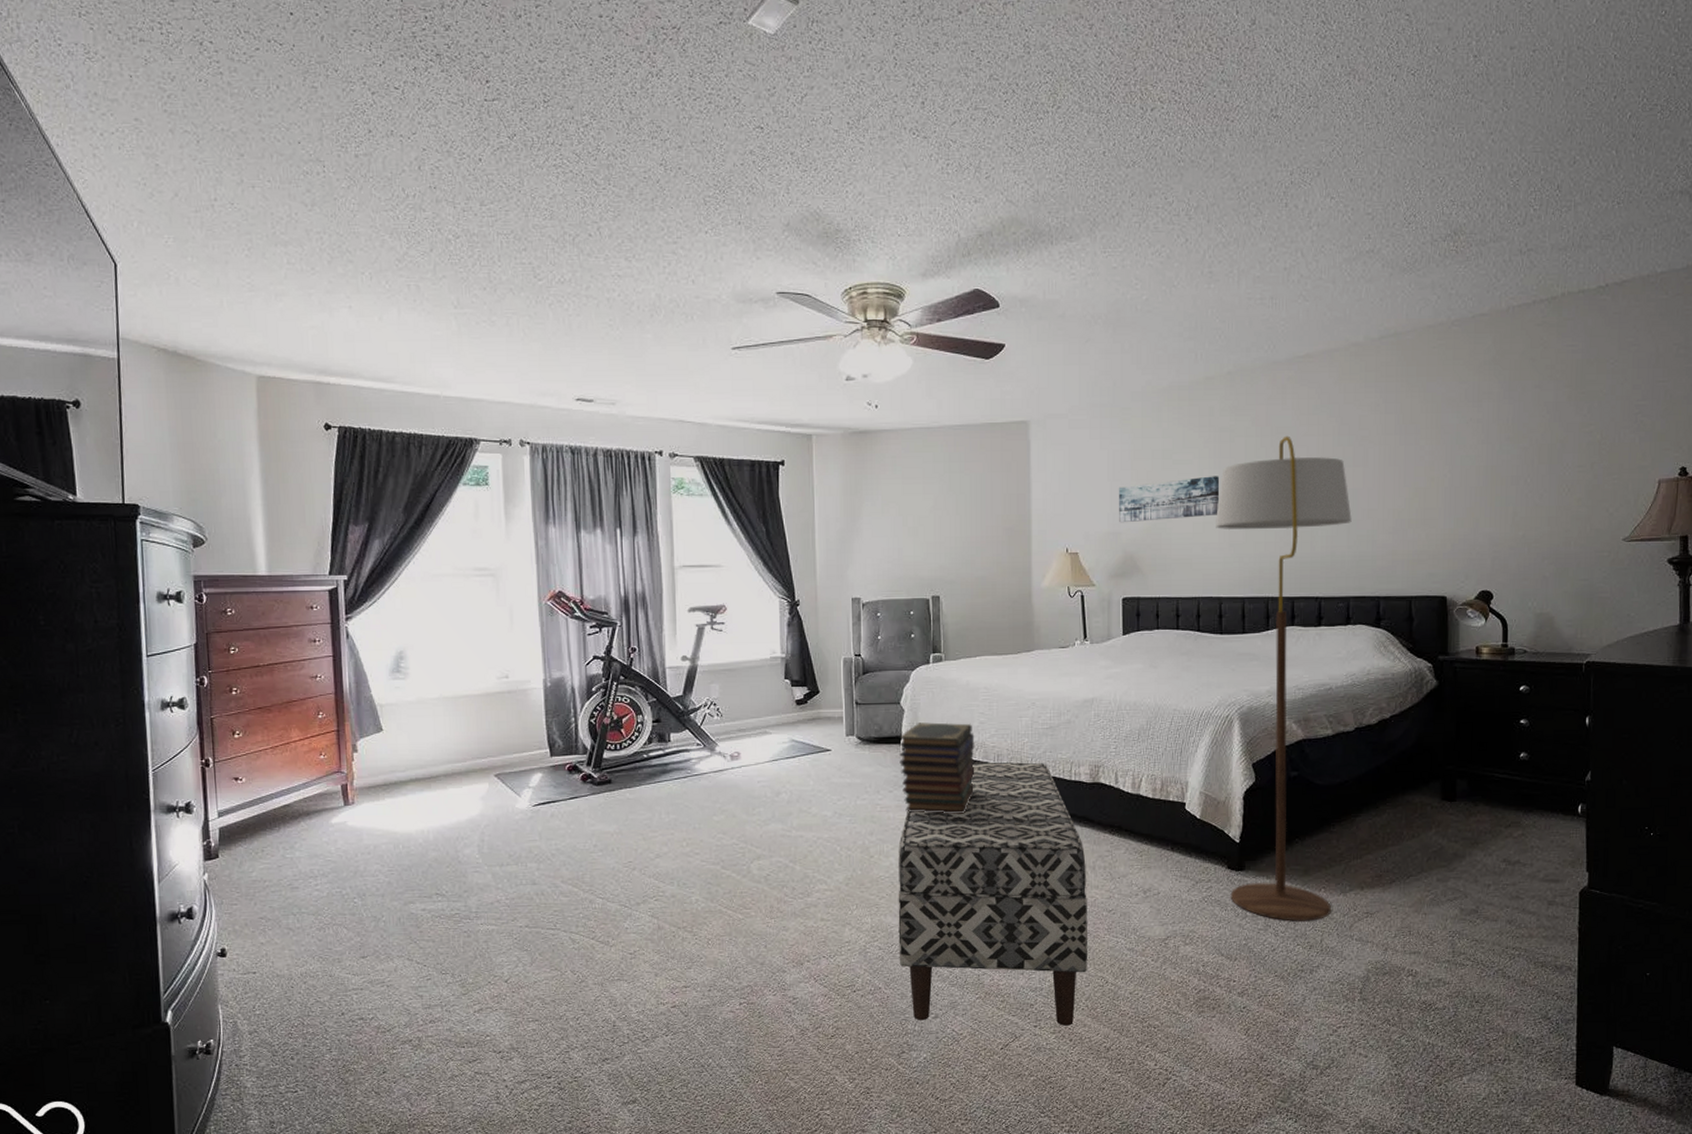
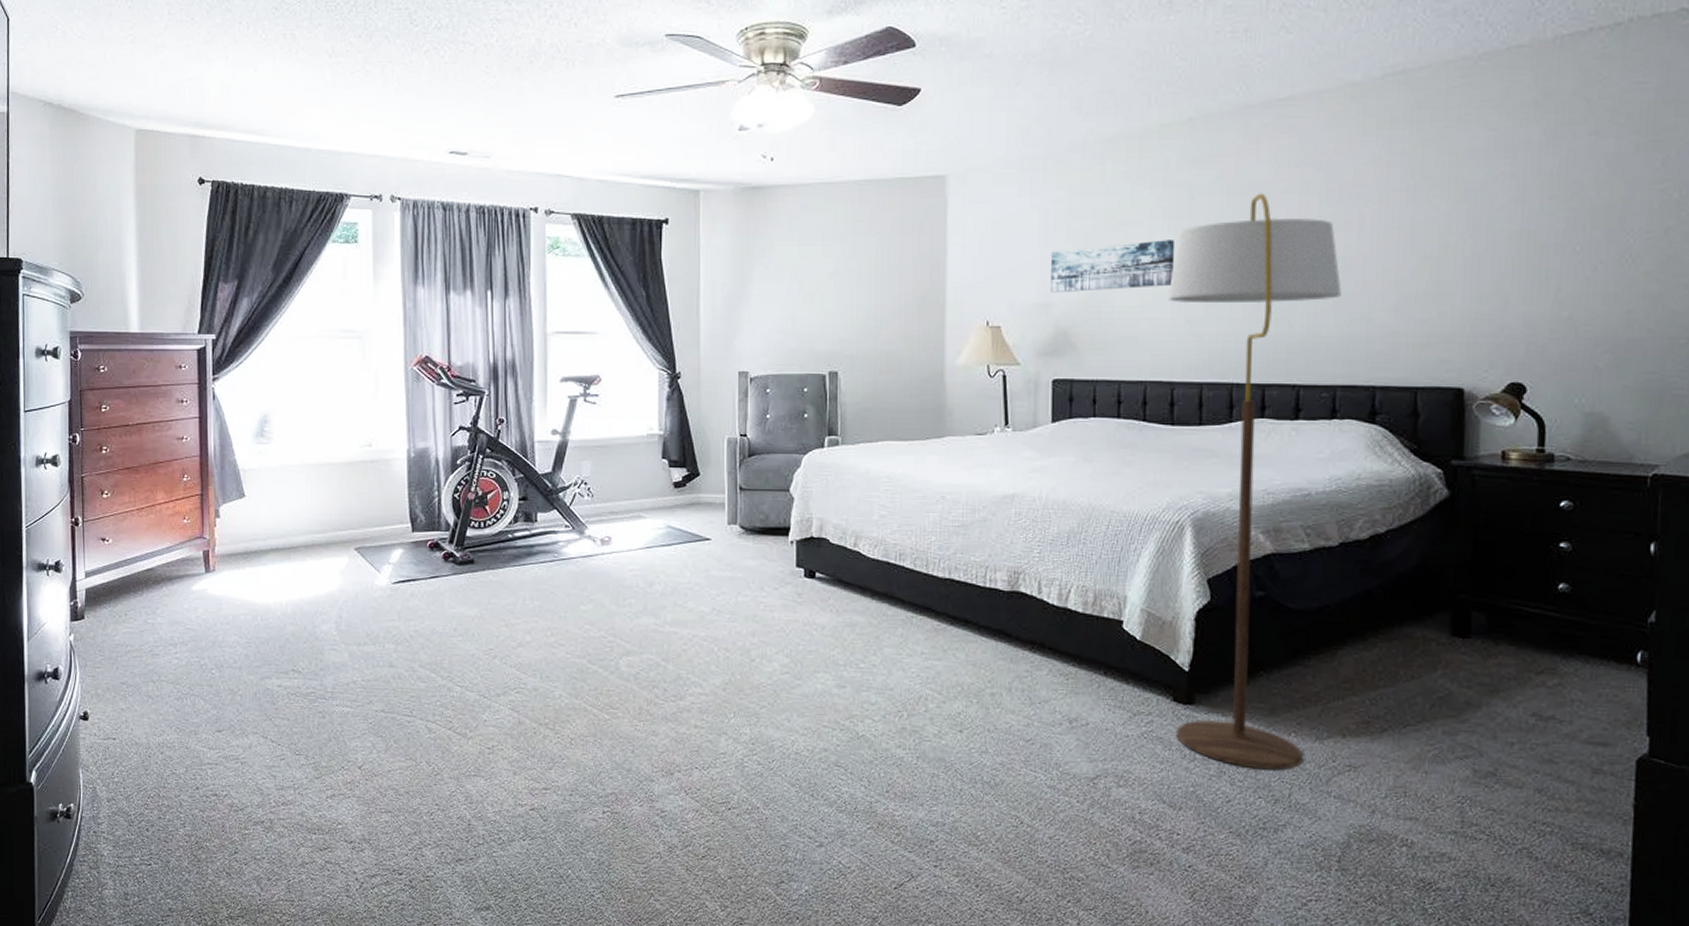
bench: present [898,762,1087,1026] -> none [780,560,1001,869]
book stack: present [899,722,975,814] -> none [787,513,874,618]

